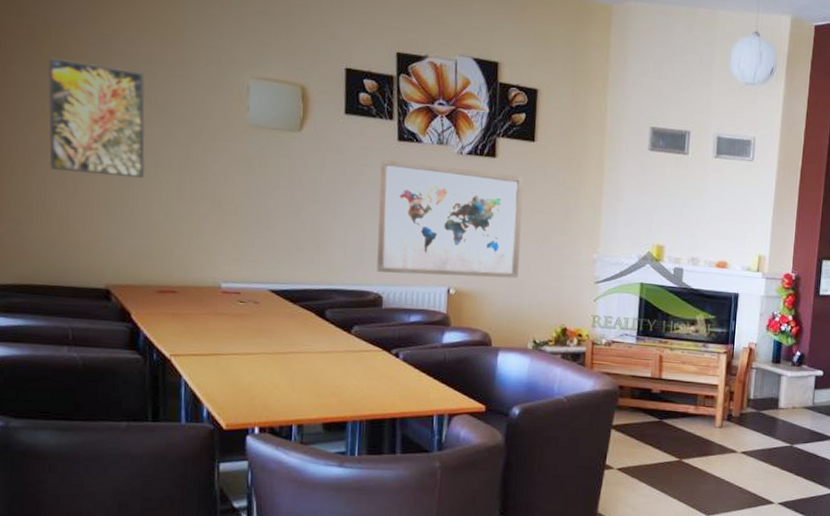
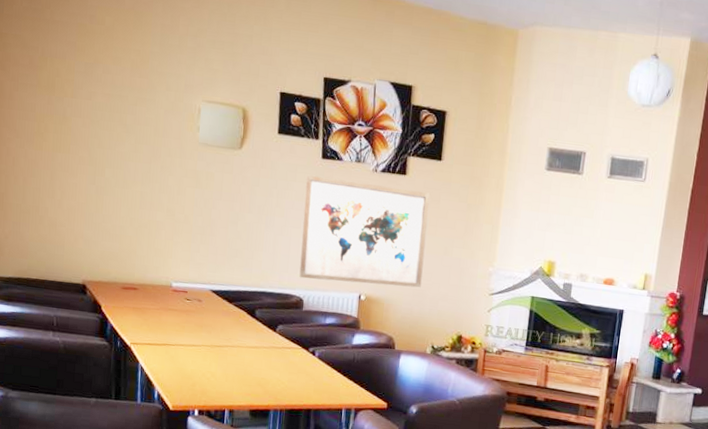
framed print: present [47,58,146,179] -> none [42,84,118,190]

